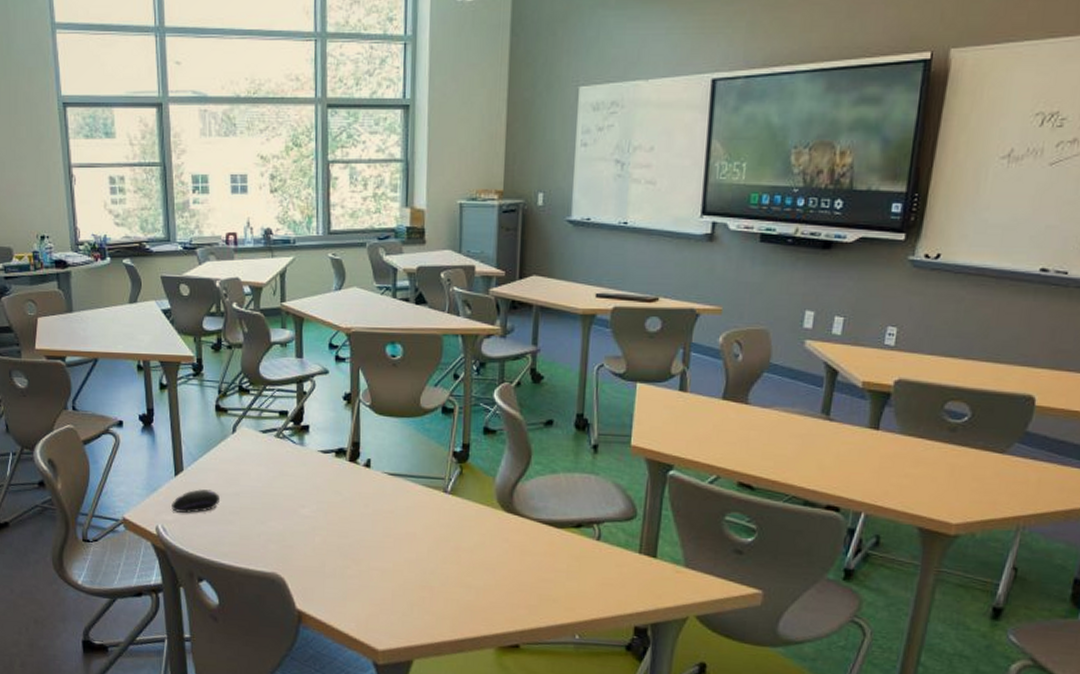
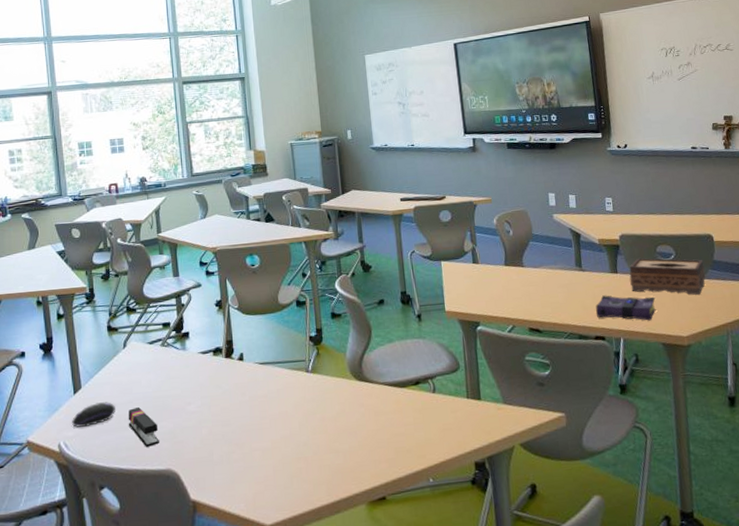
stapler: none [233,501,266,546] -> present [128,407,159,447]
book: none [834,455,925,497] -> present [595,295,656,321]
tissue box: none [893,413,1011,475] -> present [629,257,705,296]

